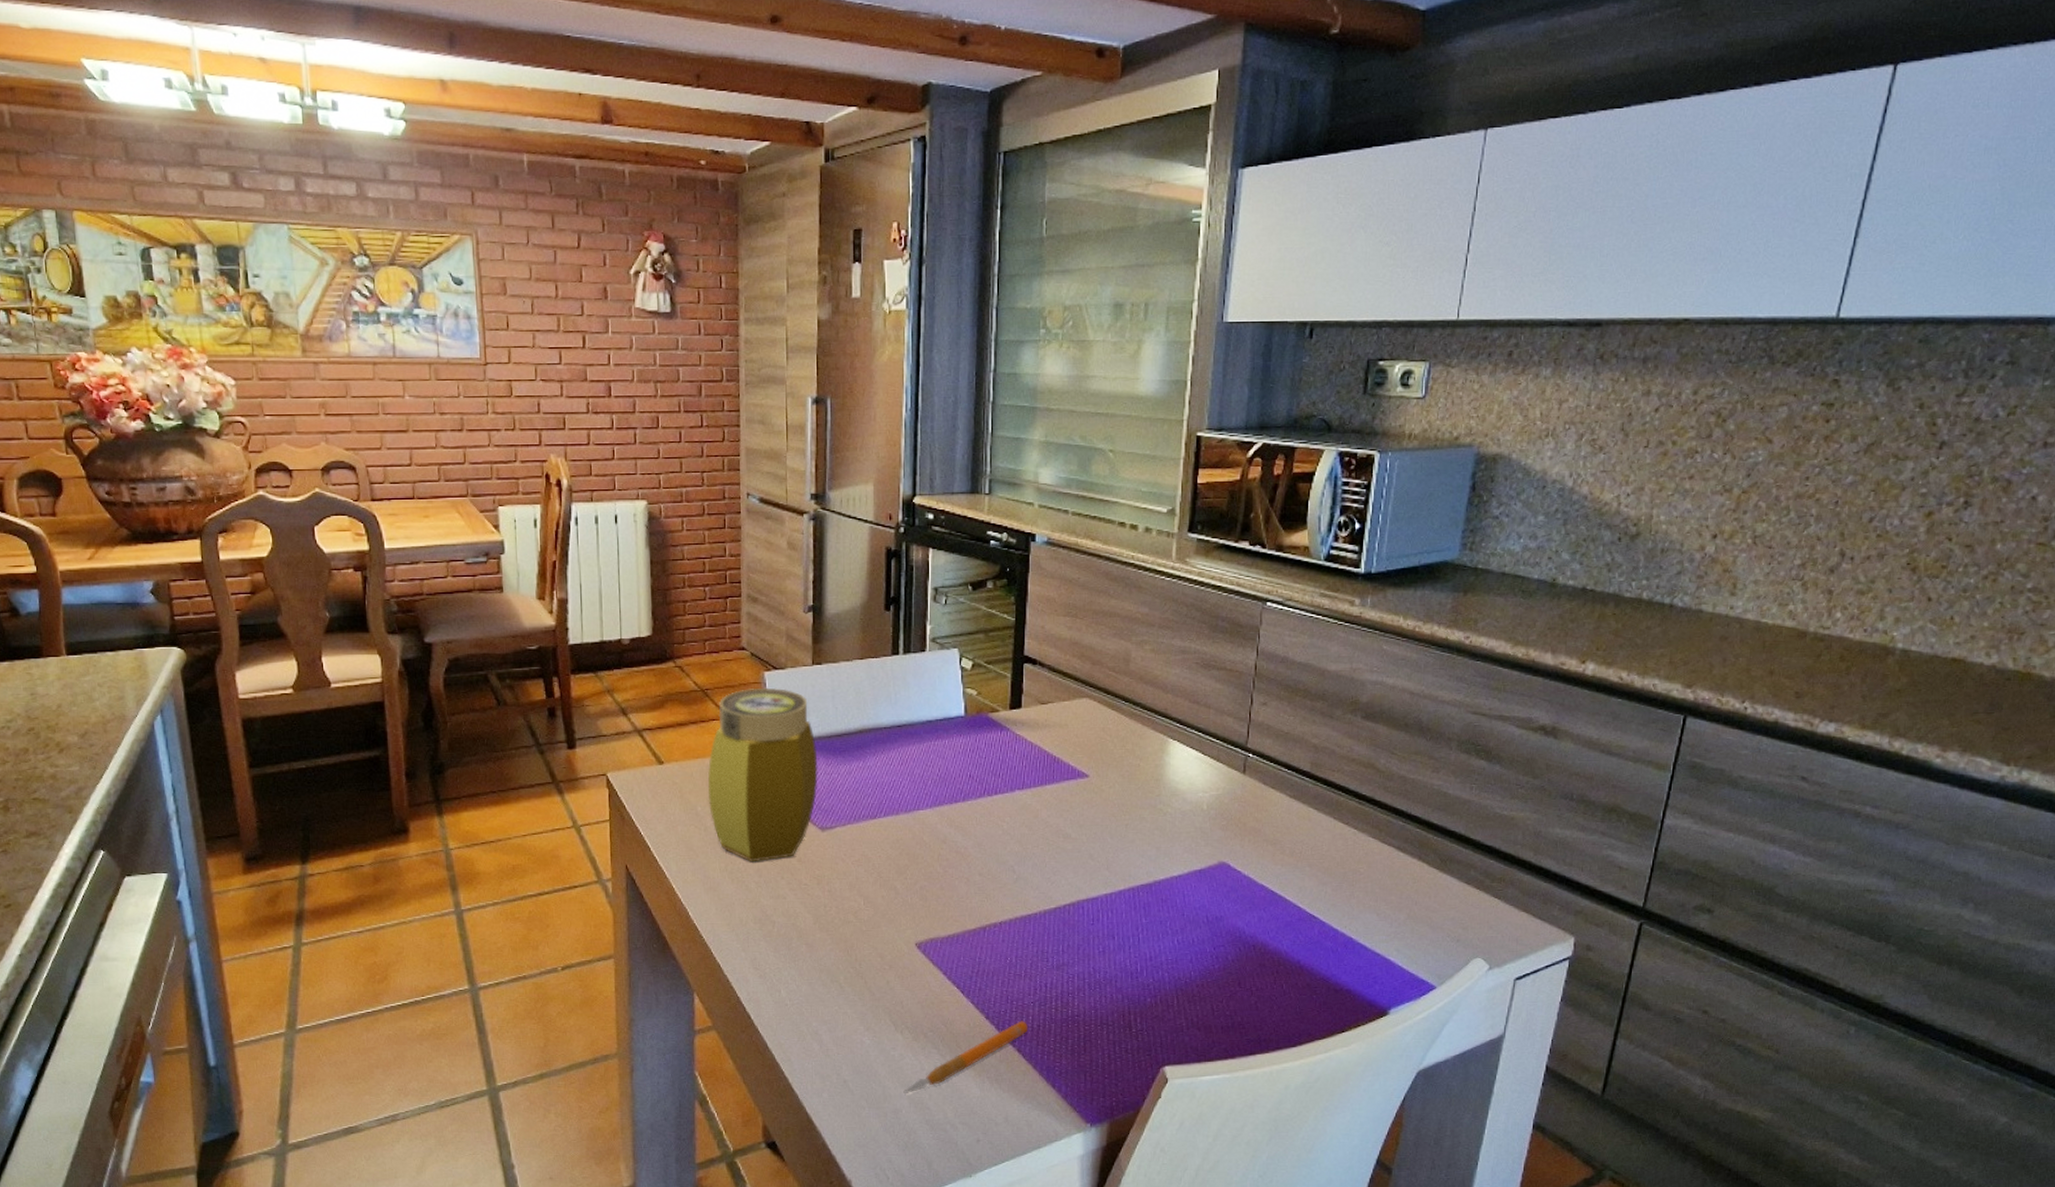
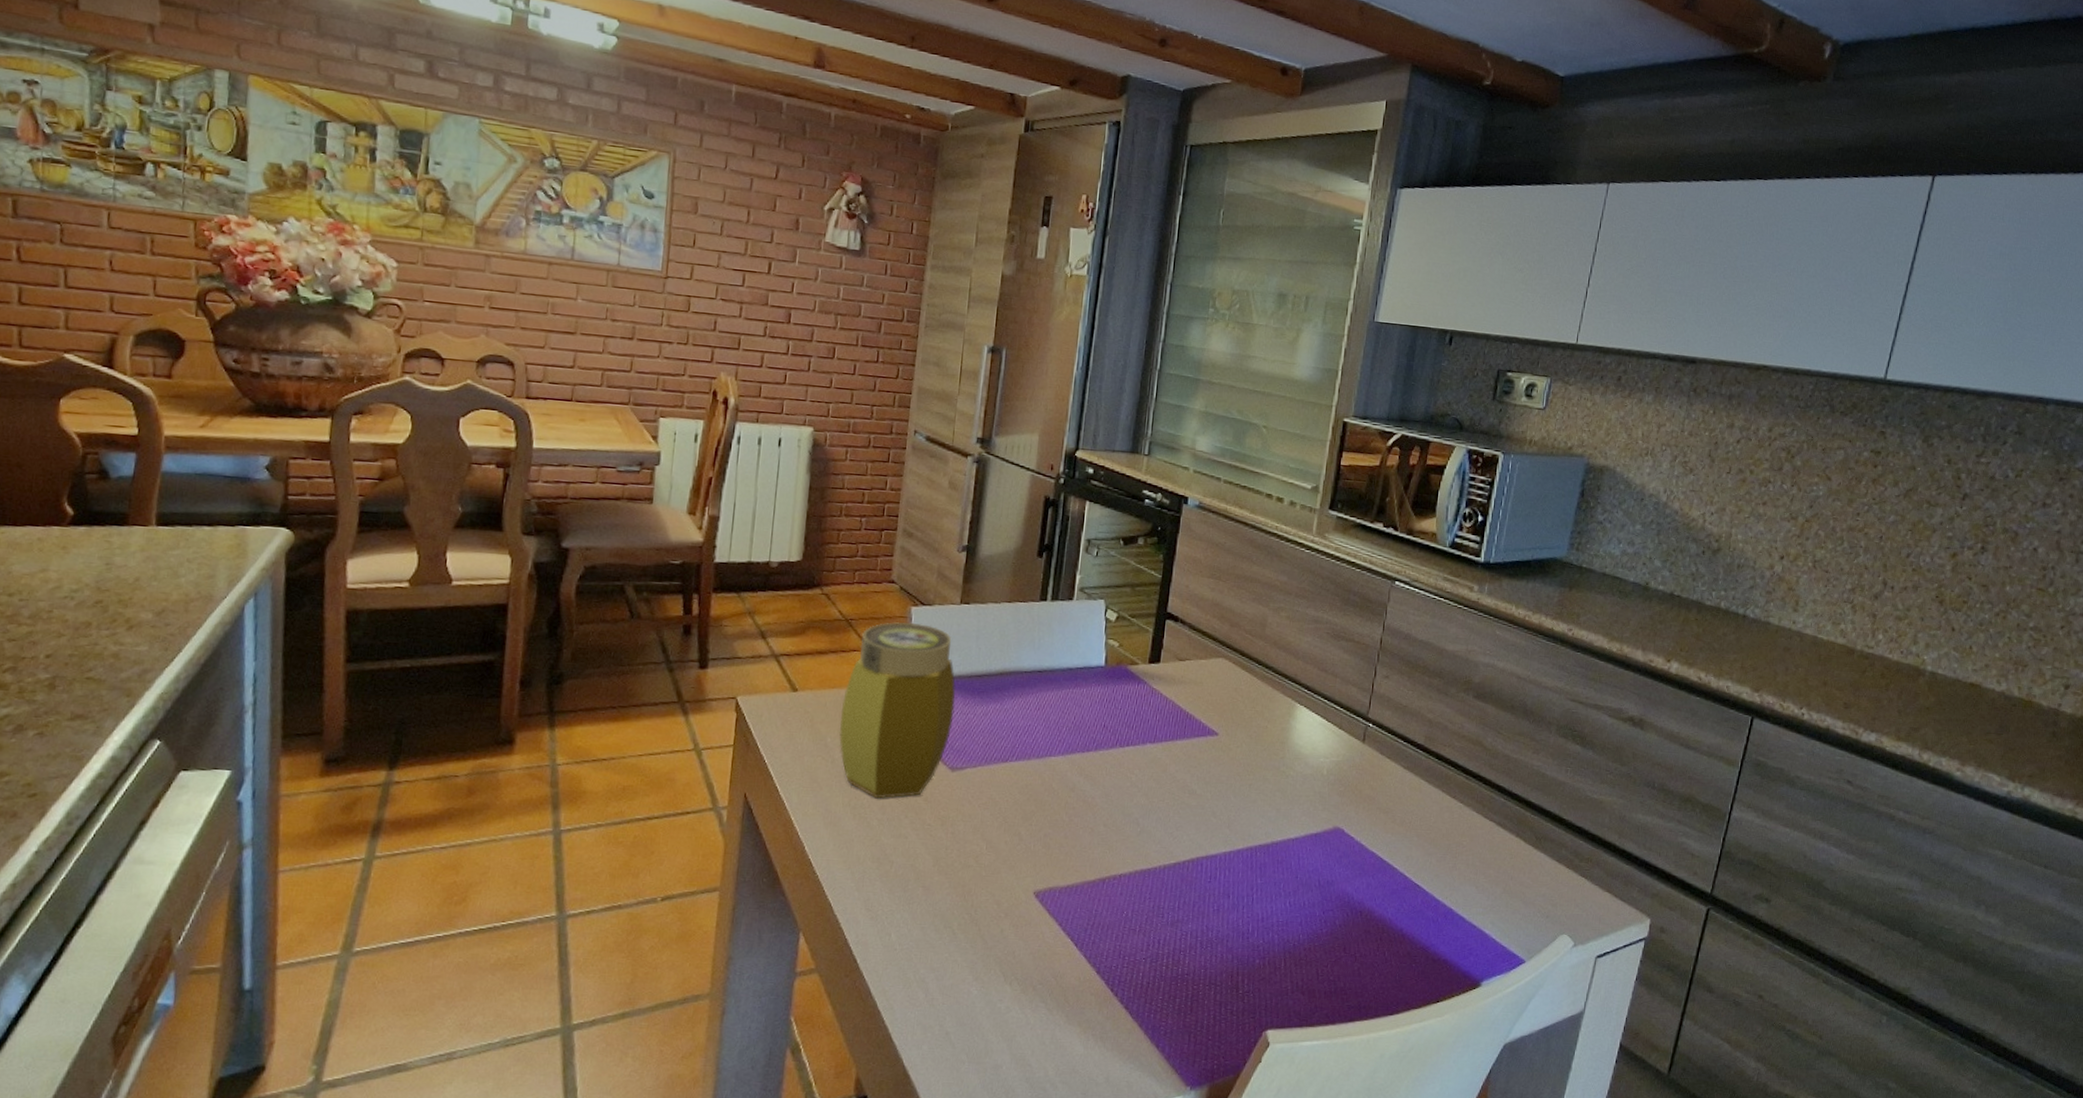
craft knife: present [903,1021,1029,1093] -> none [1006,977,1138,1049]

